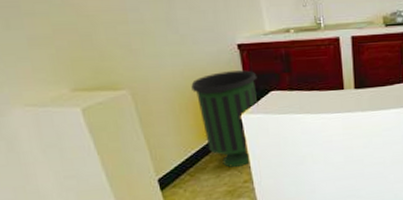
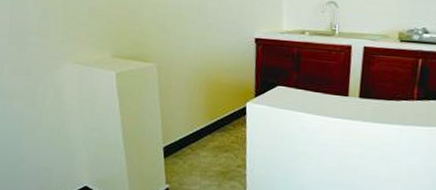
trash can: present [191,70,259,167] -> none [208,60,268,151]

